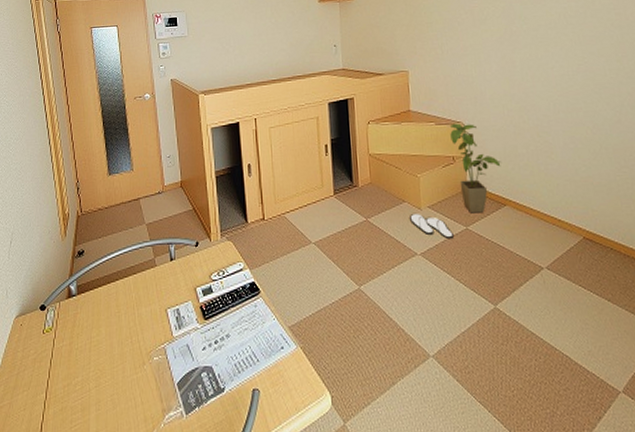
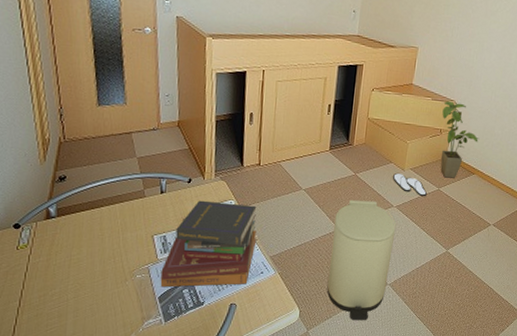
books: none [177,265,272,371] -> present [160,200,257,288]
pedal bin: none [353,249,430,408] -> present [327,199,397,321]

